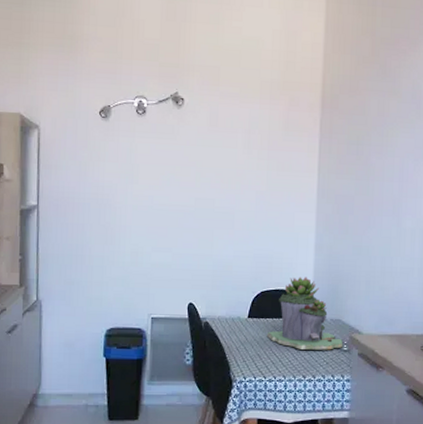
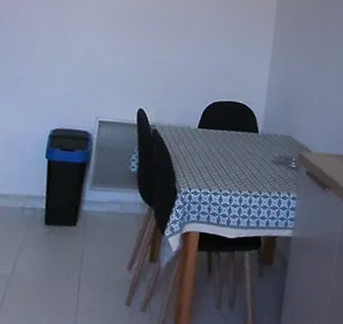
succulent planter: present [266,277,344,350] -> none [215,90,292,167]

